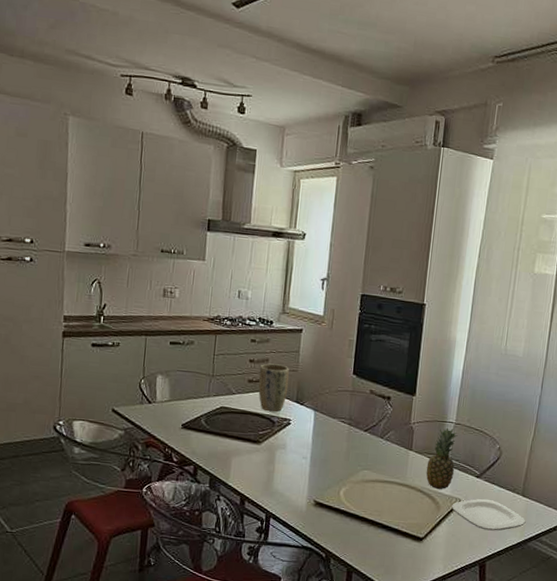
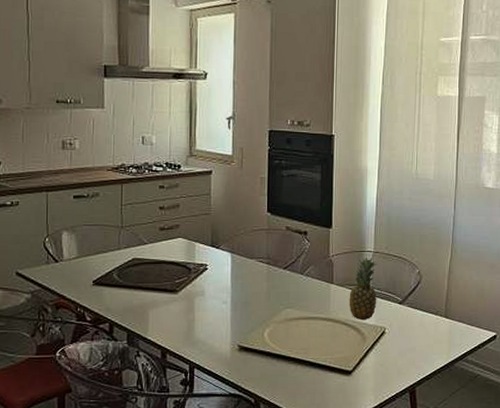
plant pot: present [258,363,290,412] -> none [170,209,202,259]
plate: present [451,498,526,531] -> none [377,324,451,356]

